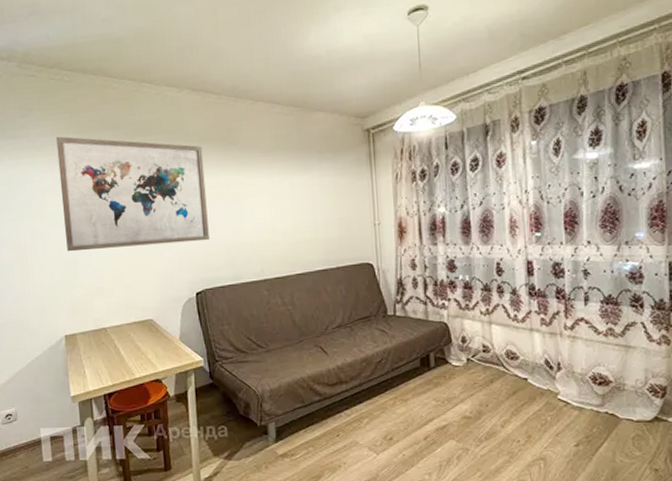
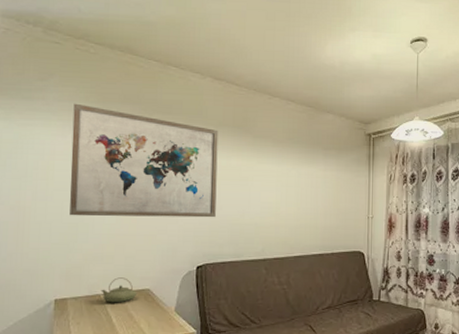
teapot: none [106,309,141,336] -> present [101,277,138,303]

